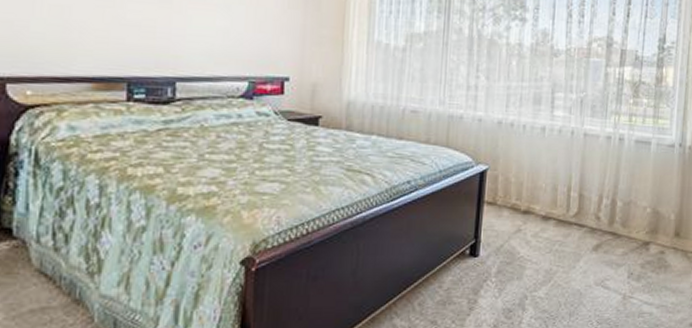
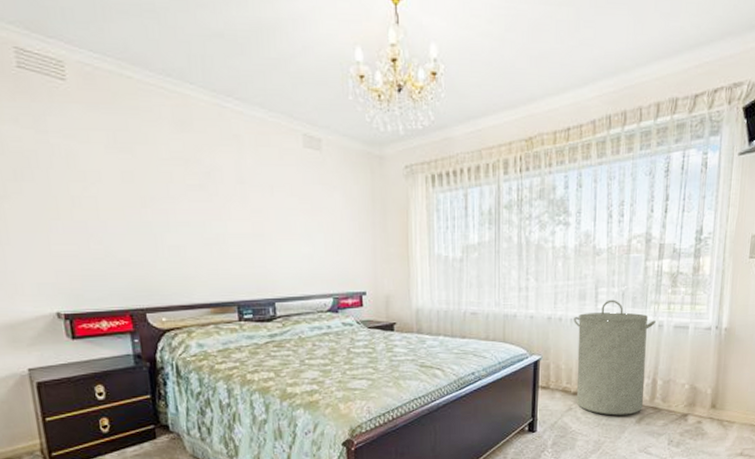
laundry hamper: none [526,106,616,240] -> present [574,299,656,416]

